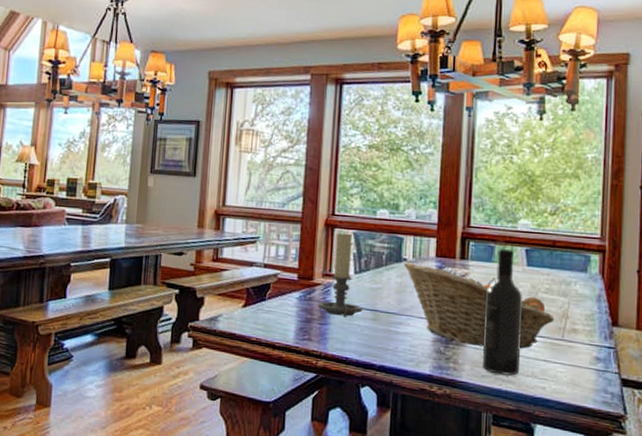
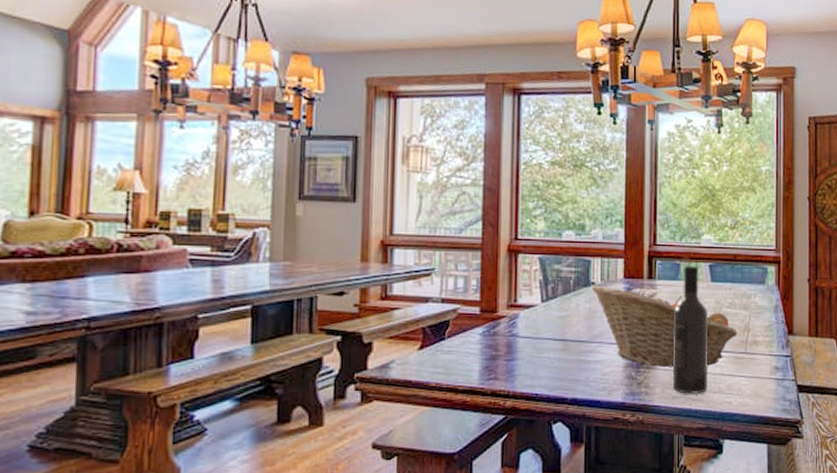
candle holder: present [317,231,363,318] -> none [503,257,552,351]

